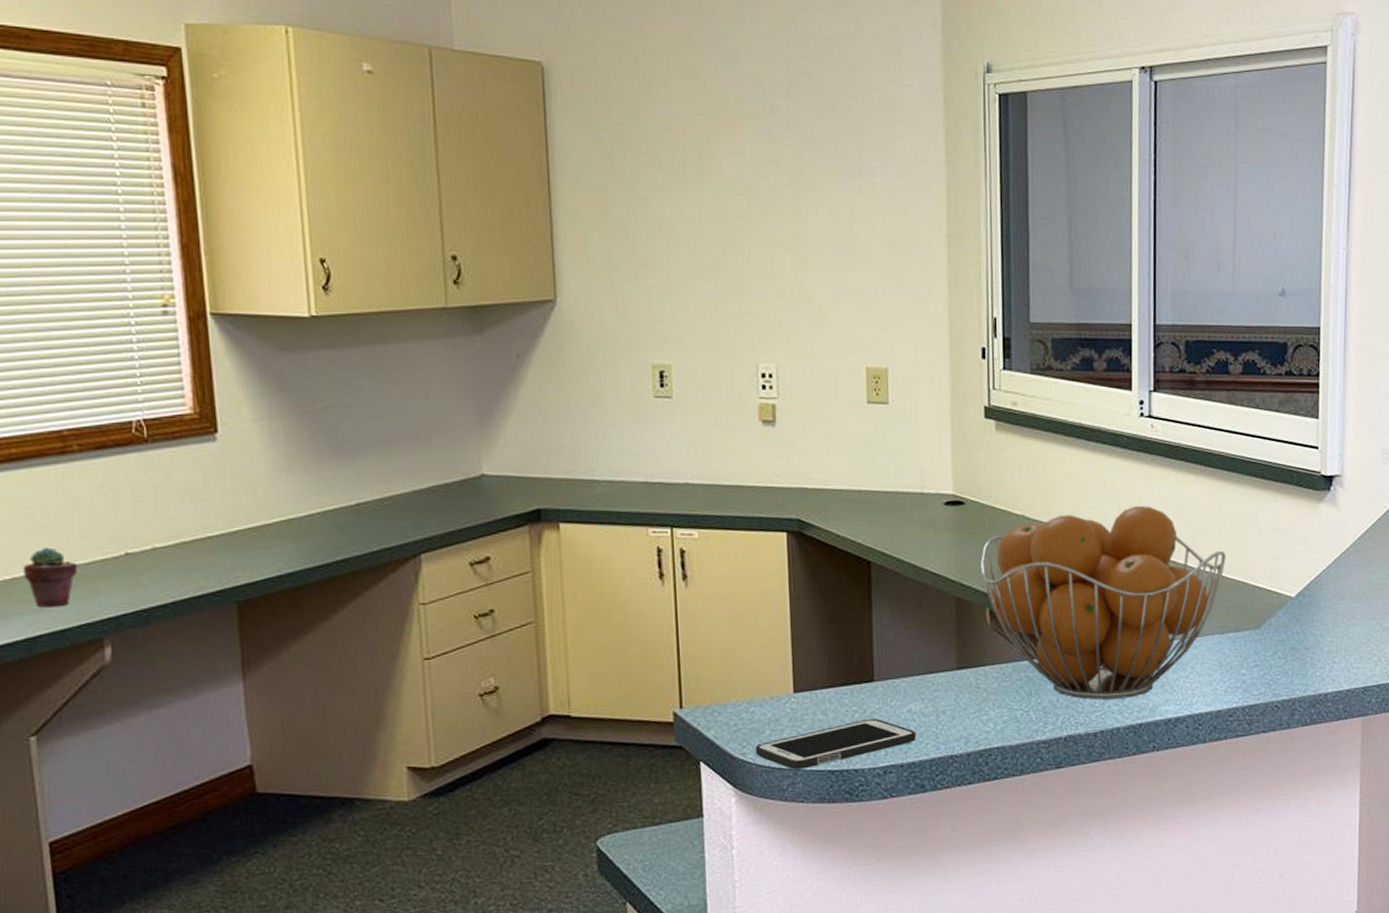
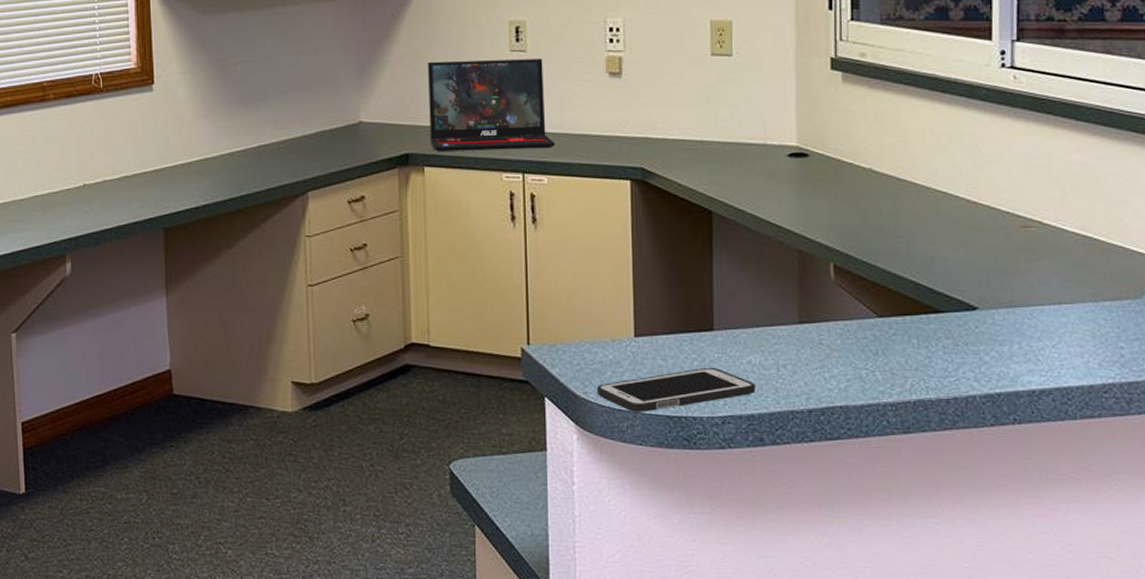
potted succulent: present [22,547,78,608] -> none [11,178,50,228]
laptop: none [561,405,705,506] -> present [428,59,555,152]
fruit basket: present [981,505,1226,700] -> none [825,161,1101,365]

